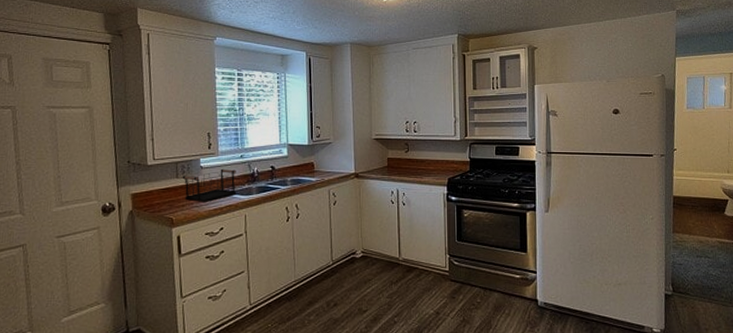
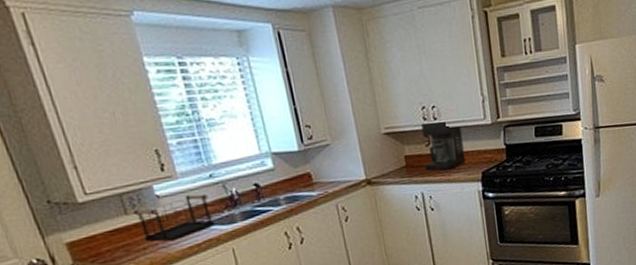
coffee maker: none [402,133,435,173] -> present [421,120,465,171]

